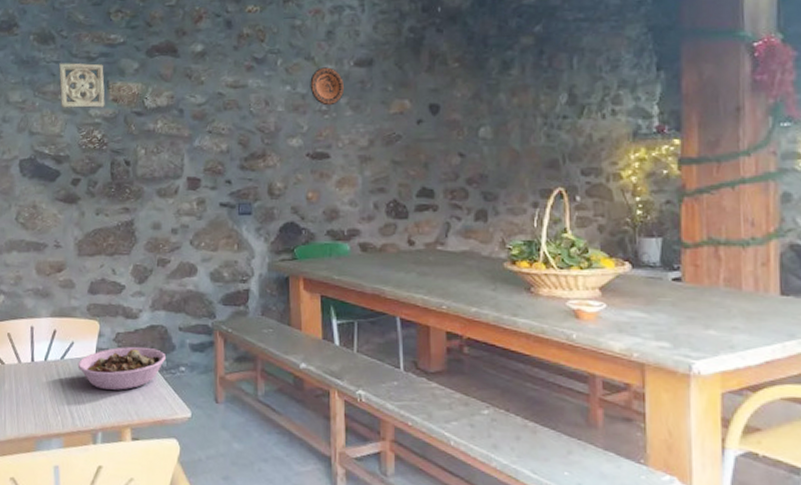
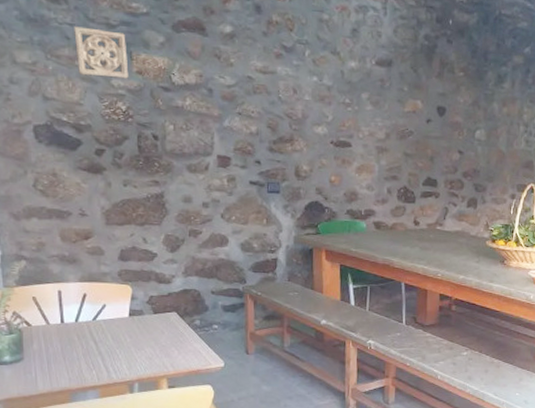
bowl: present [77,346,166,390] -> none [111,308,199,346]
decorative plate: present [310,67,345,106] -> none [335,63,367,99]

